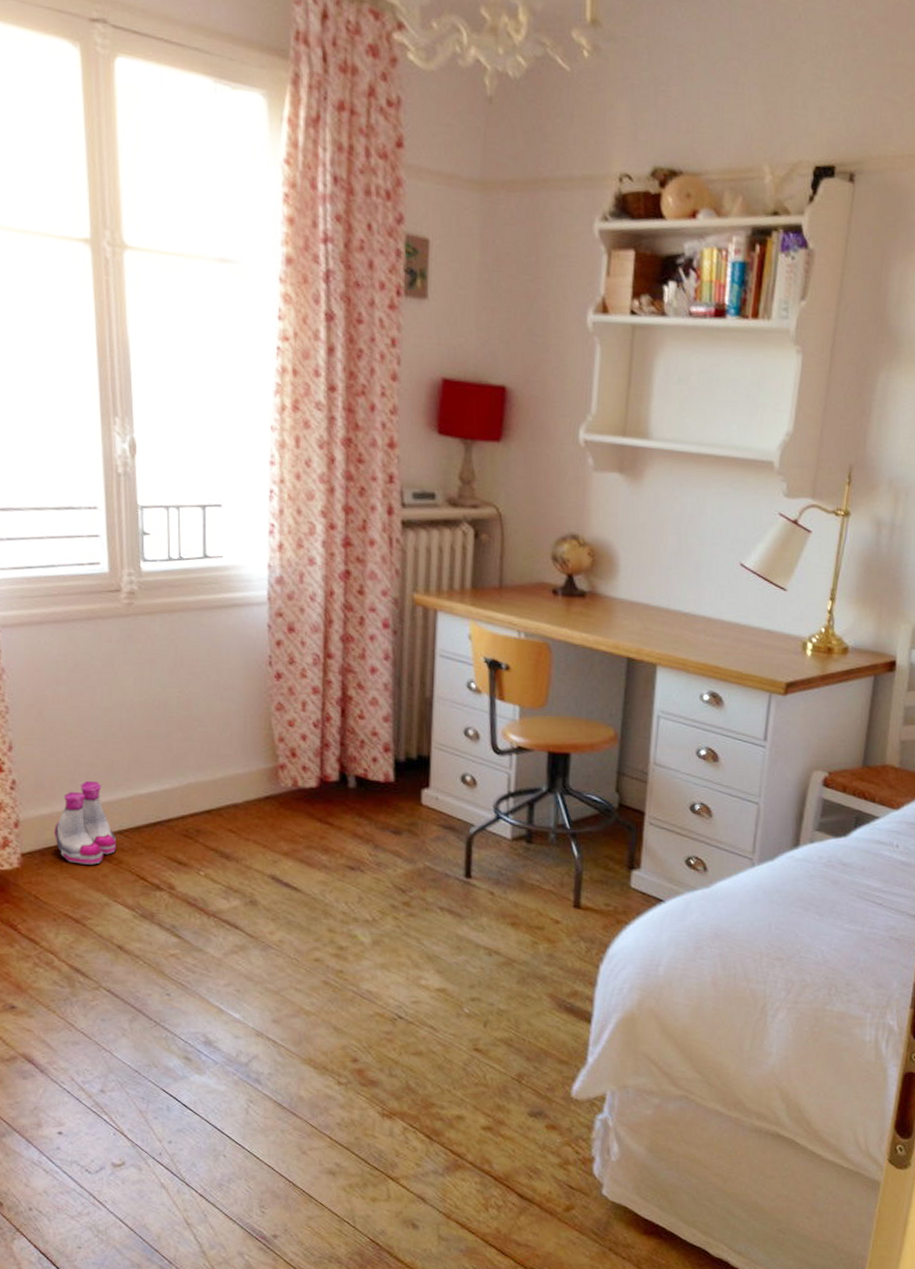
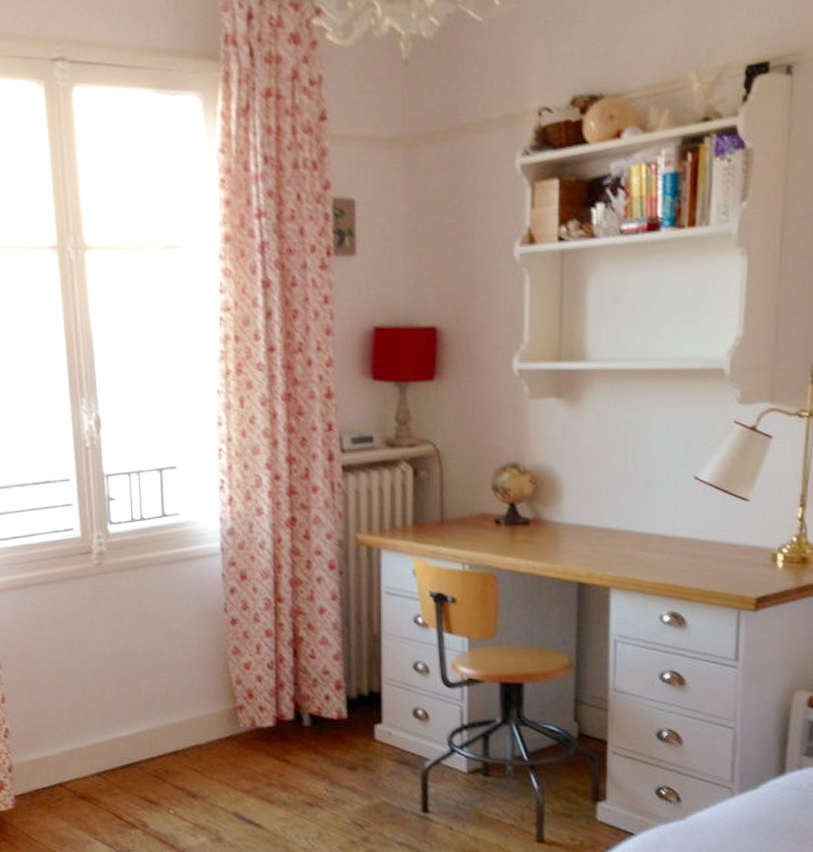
boots: present [53,781,117,865] -> none [41,728,96,805]

